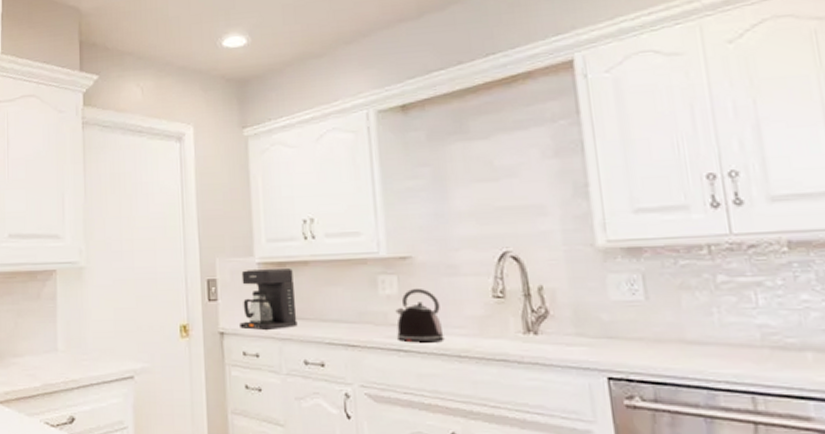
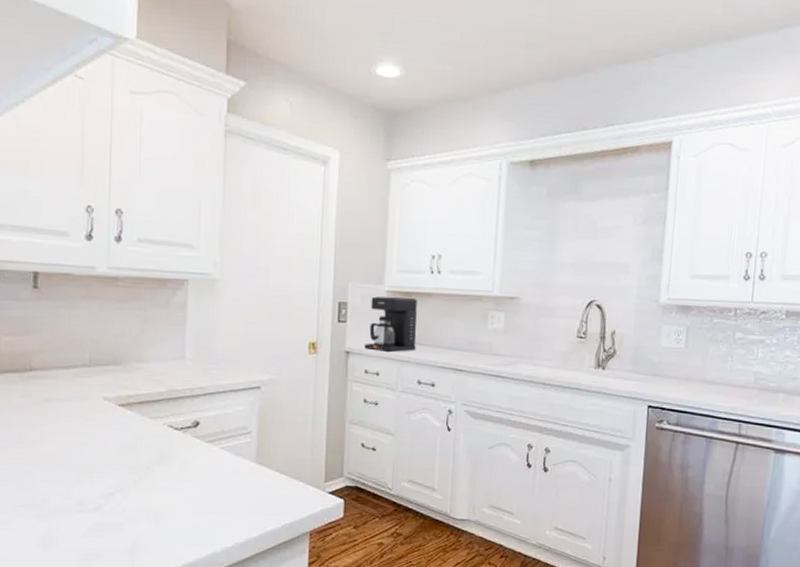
kettle: present [395,288,446,344] -> none [498,324,536,373]

